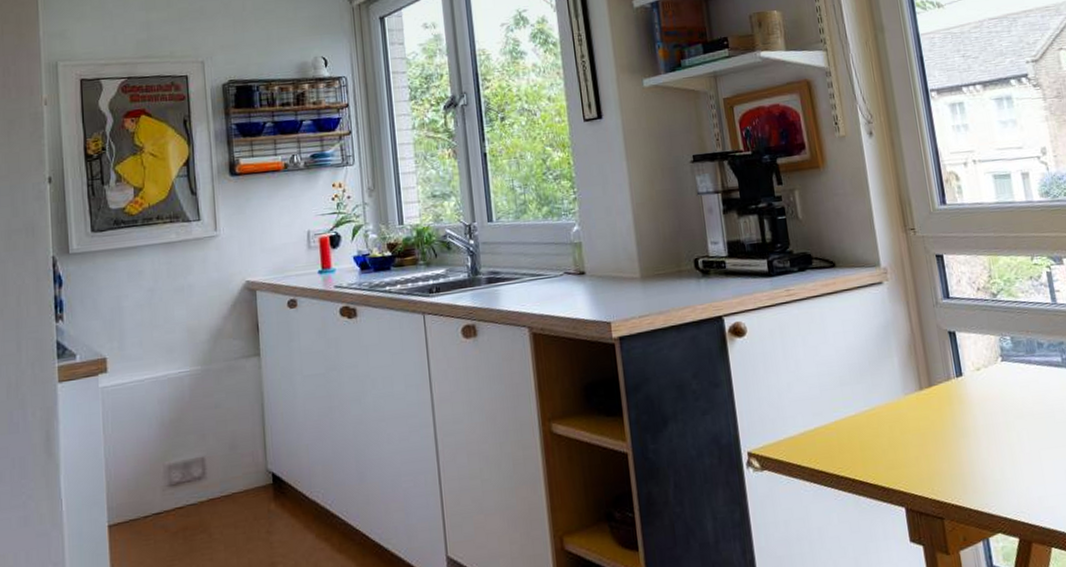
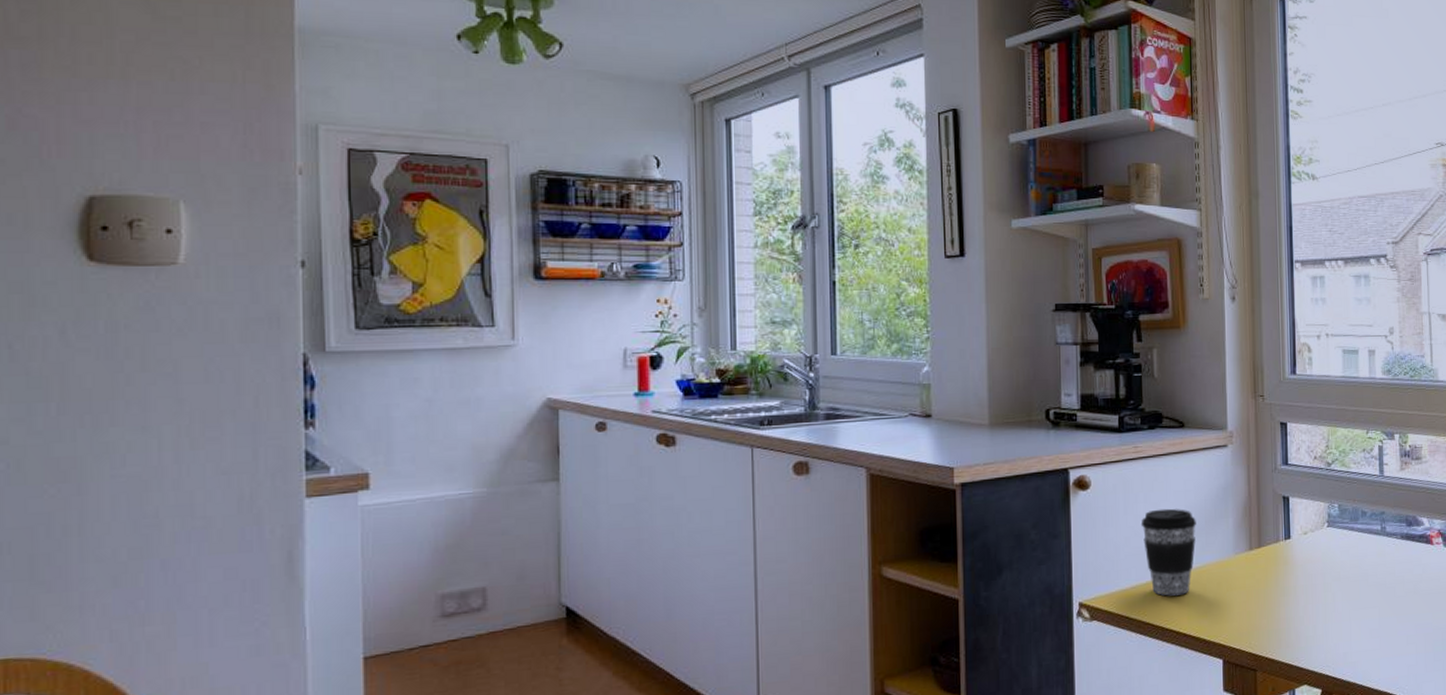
coffee cup: none [802,350,862,442] -> present [1140,508,1196,596]

